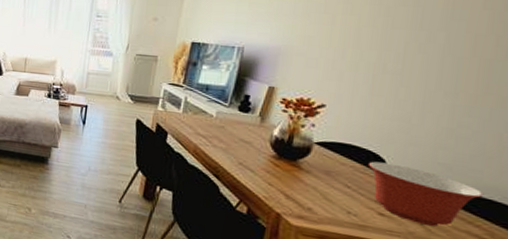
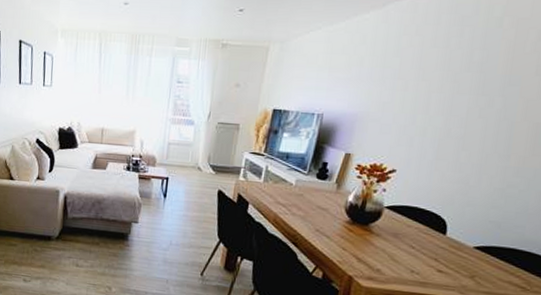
mixing bowl: present [367,161,484,227] -> none [430,222,525,279]

